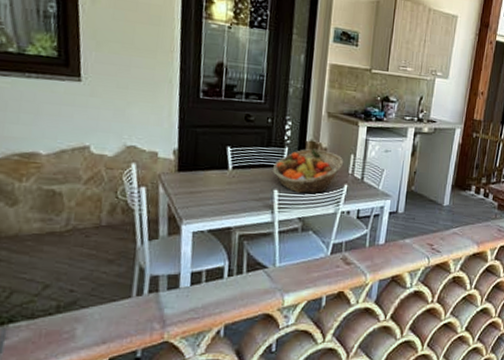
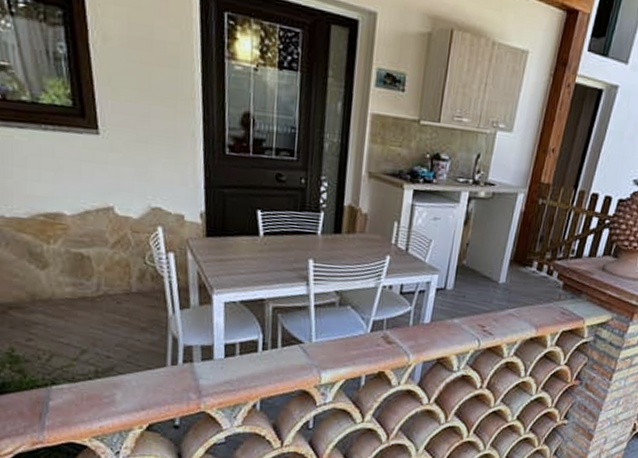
fruit basket: present [272,148,344,195] -> none [306,214,387,266]

